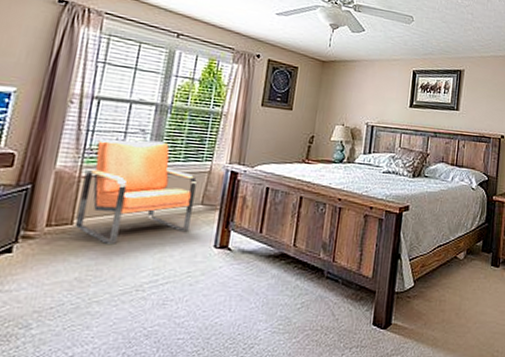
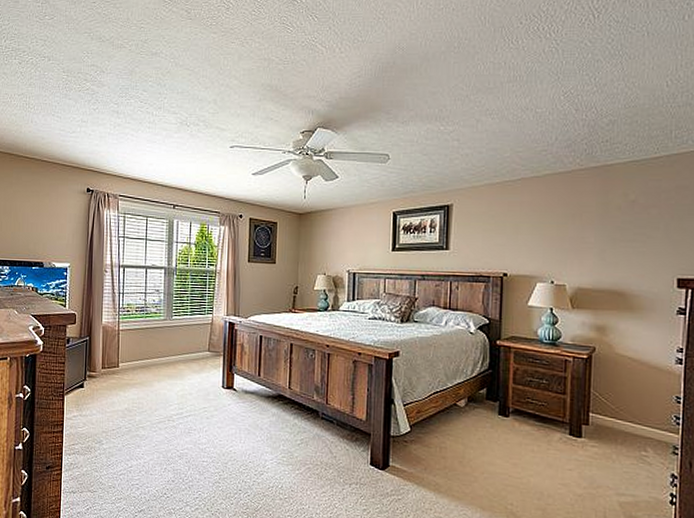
armchair: present [76,139,197,244] -> none [121,298,202,383]

